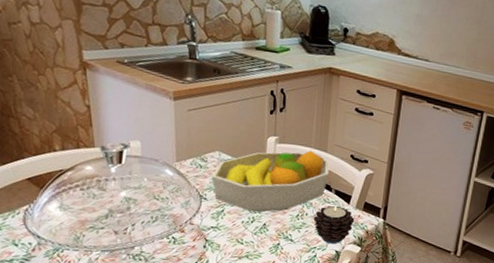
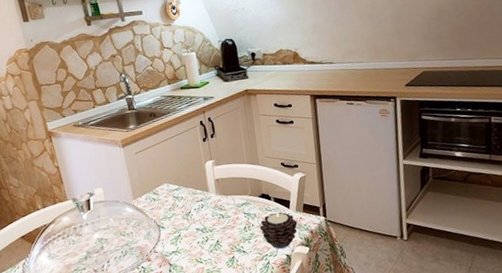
fruit bowl: present [212,150,330,212] -> none [165,166,265,232]

